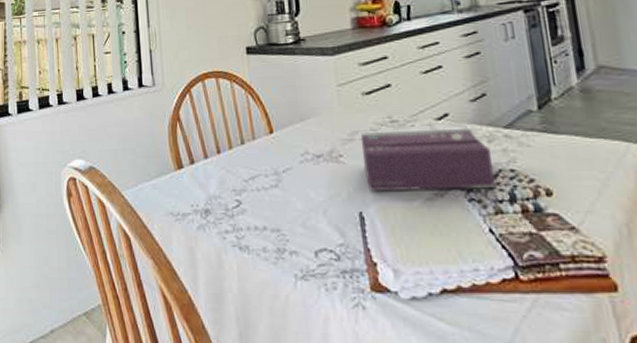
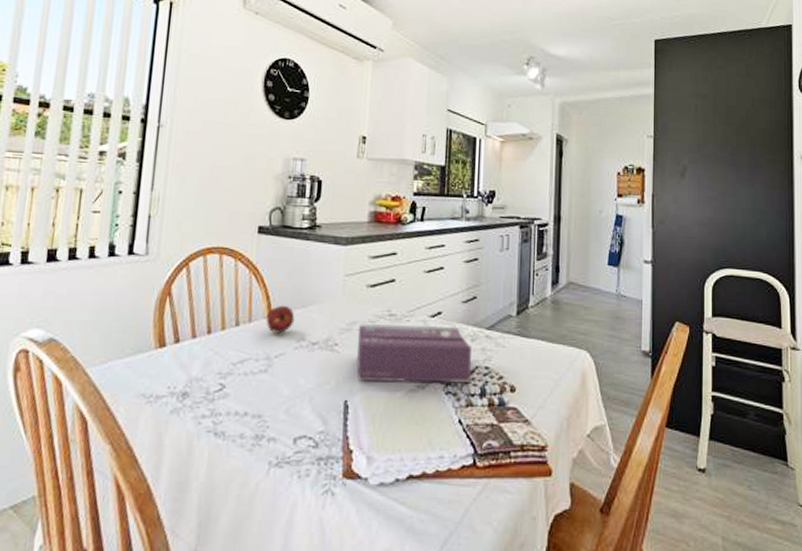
apple: none [268,120,296,149] -> present [266,305,295,334]

